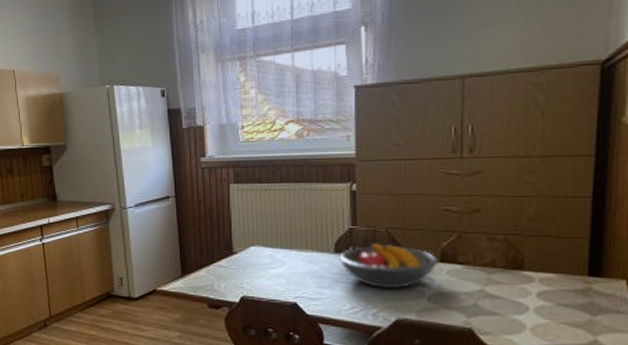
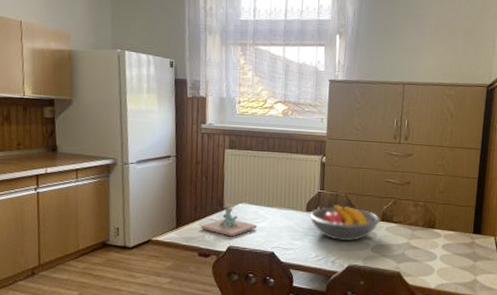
architectural model: none [208,250,274,286] -> present [200,207,257,237]

